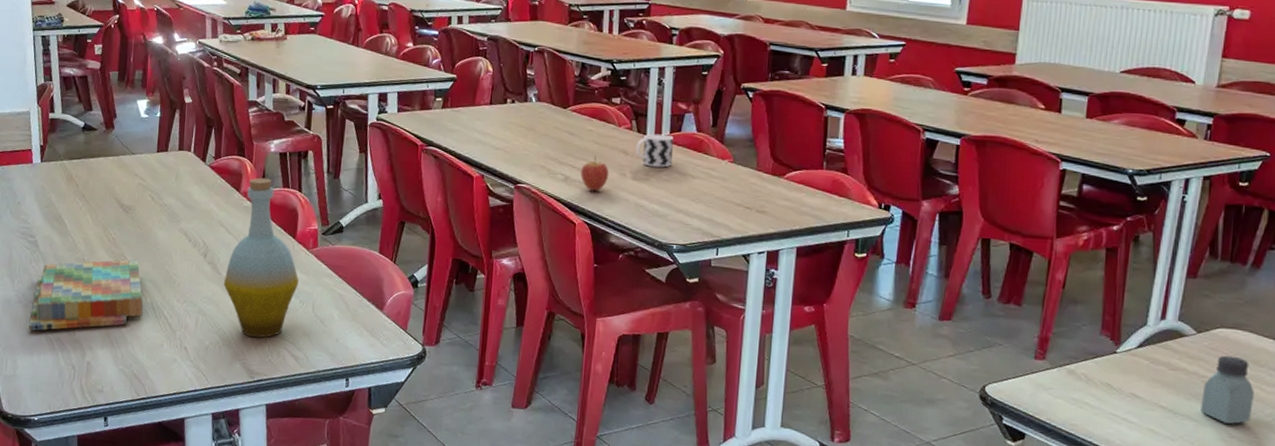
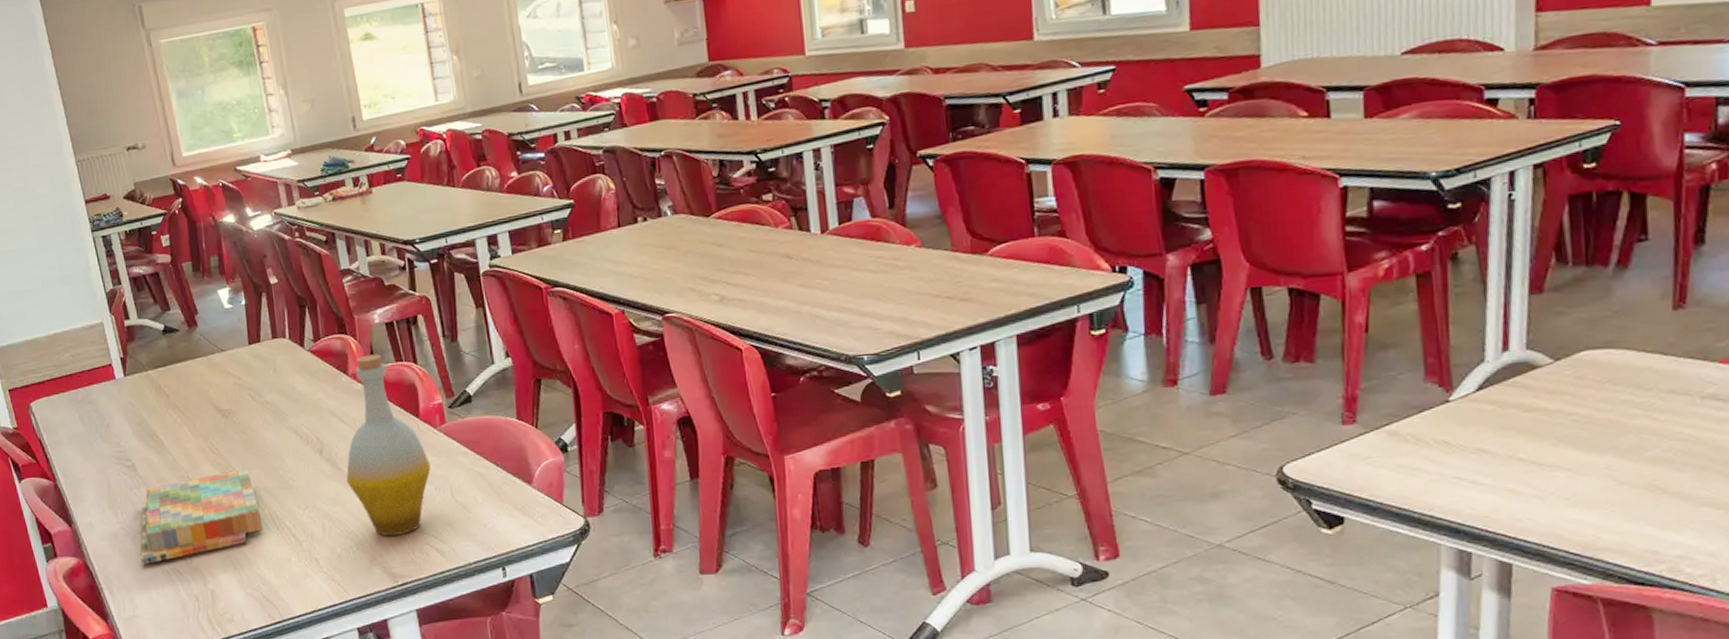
fruit: present [581,155,609,191] -> none [738,266,773,308]
cup: present [636,134,673,168] -> none [800,227,848,269]
saltshaker: present [1200,355,1254,424] -> none [1572,382,1645,468]

